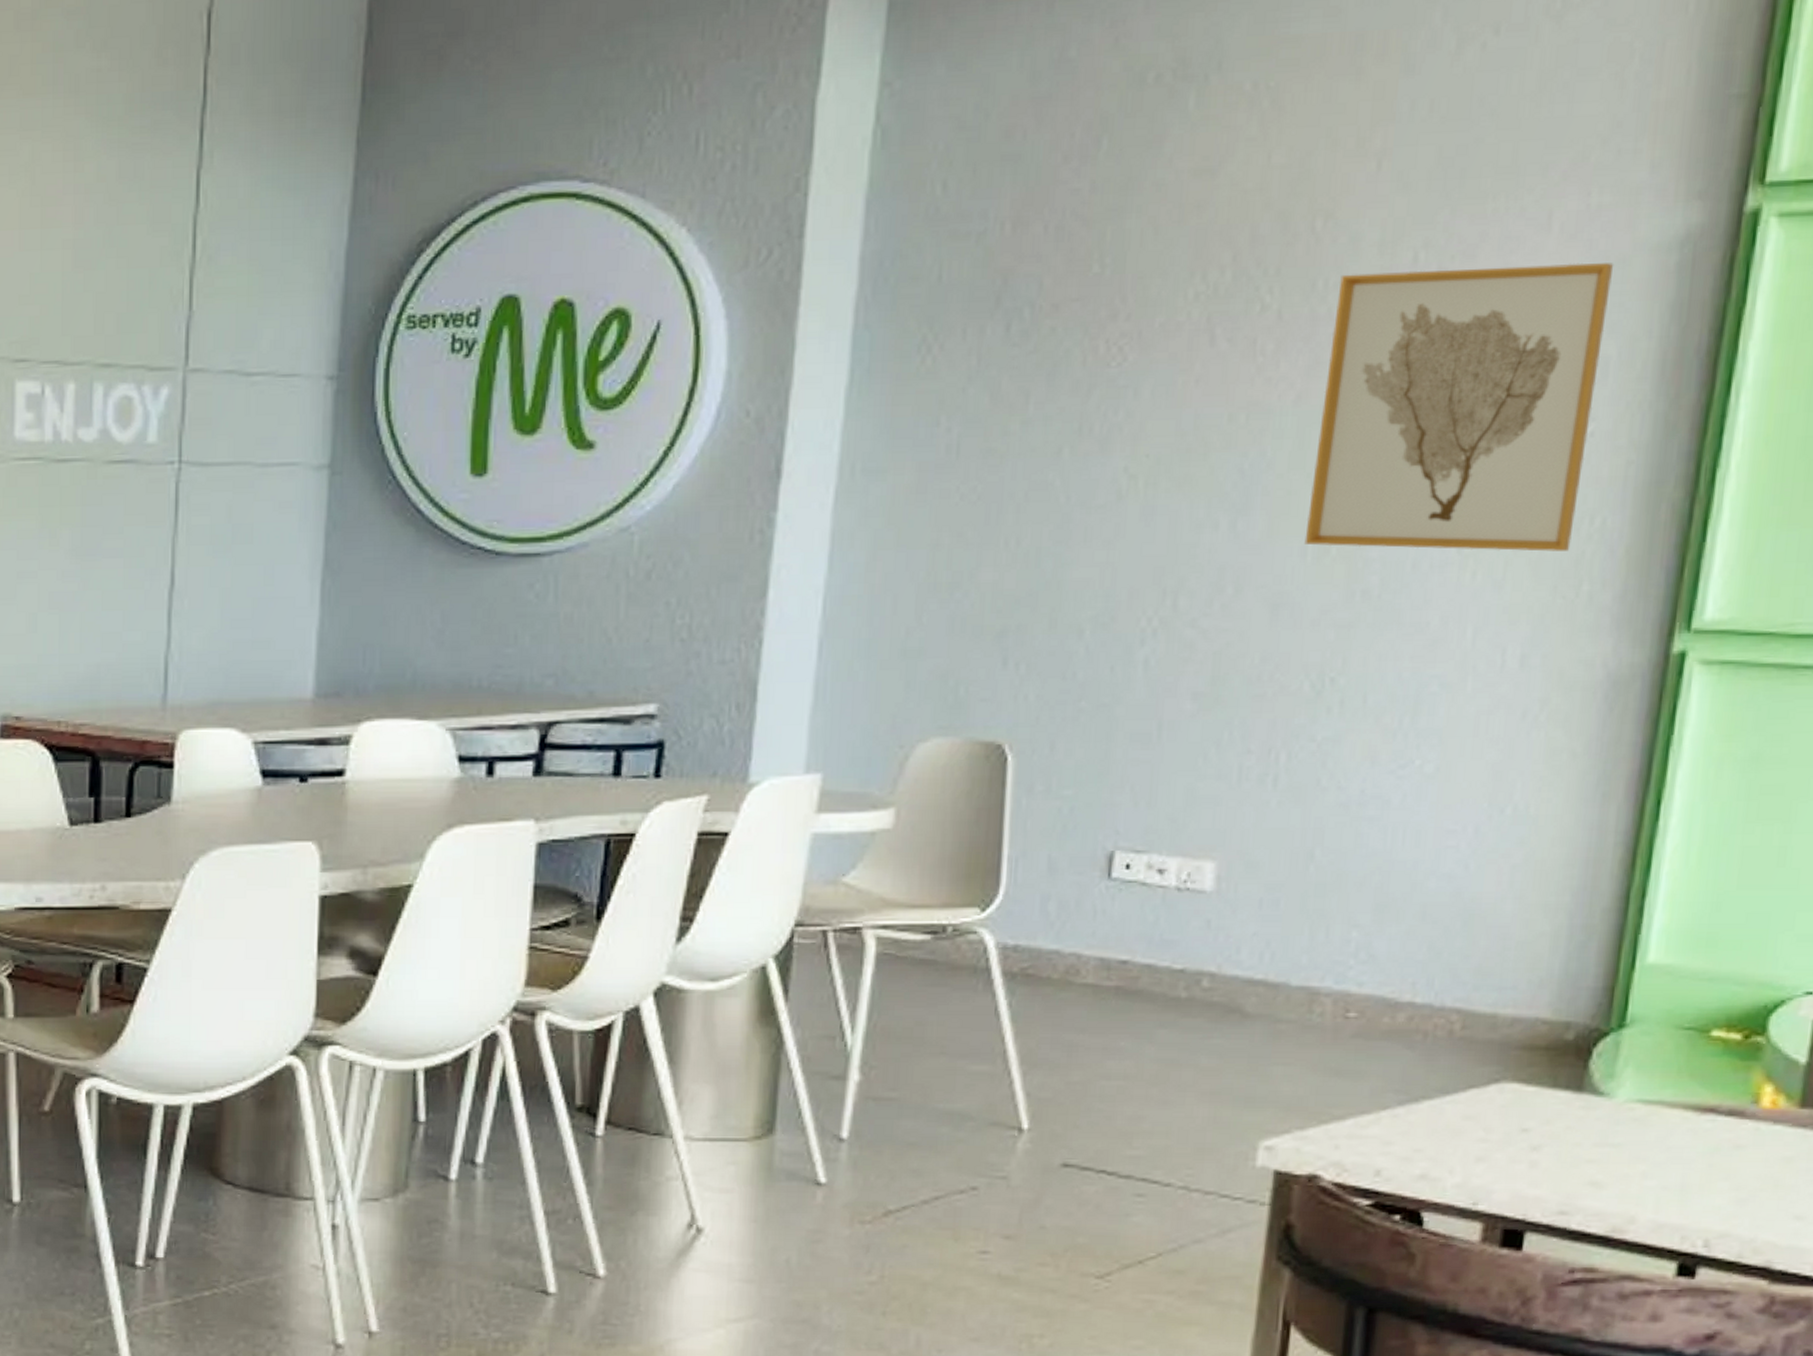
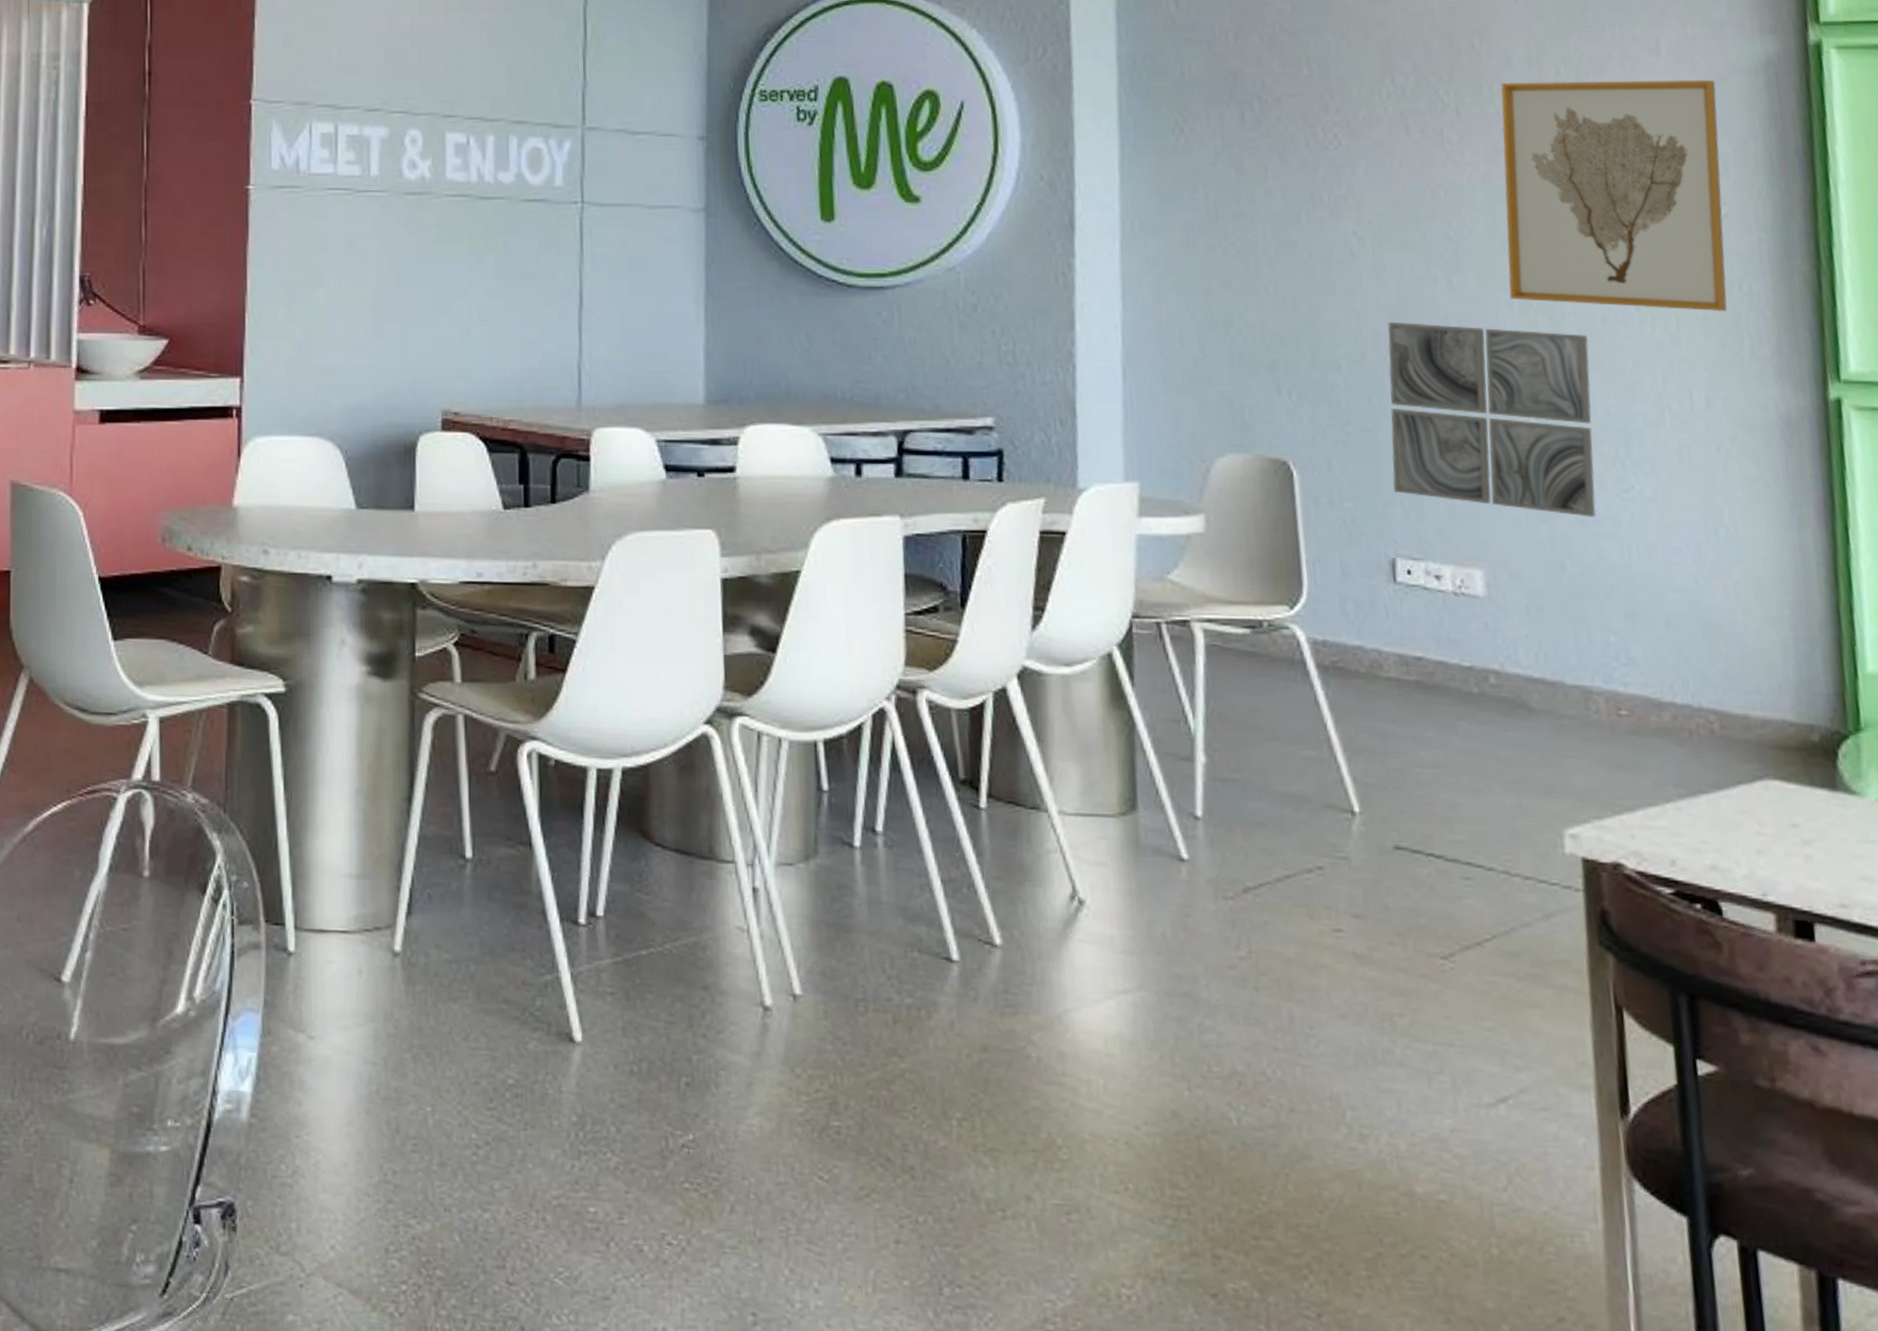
wall art: none [1124,576,1392,798] -> present [1387,321,1597,517]

